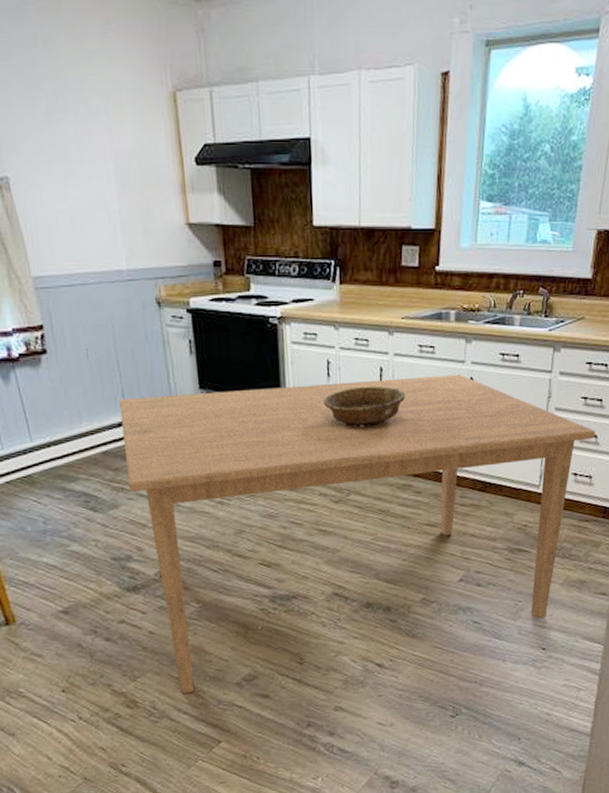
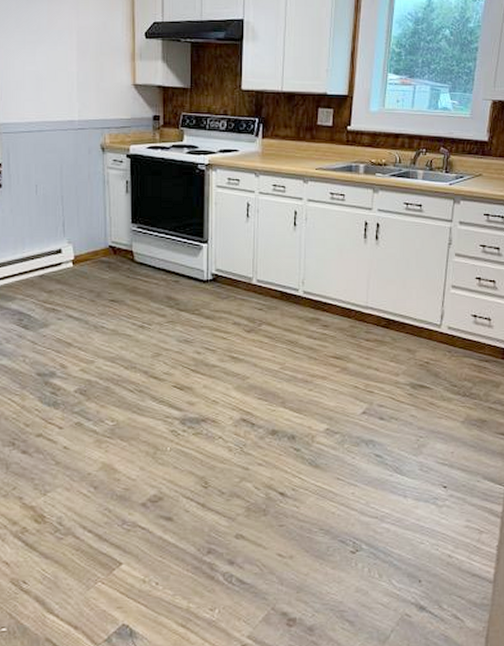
dining table: present [119,374,596,695] -> none [59,220,494,512]
decorative bowl: present [323,386,406,428] -> none [242,227,317,264]

